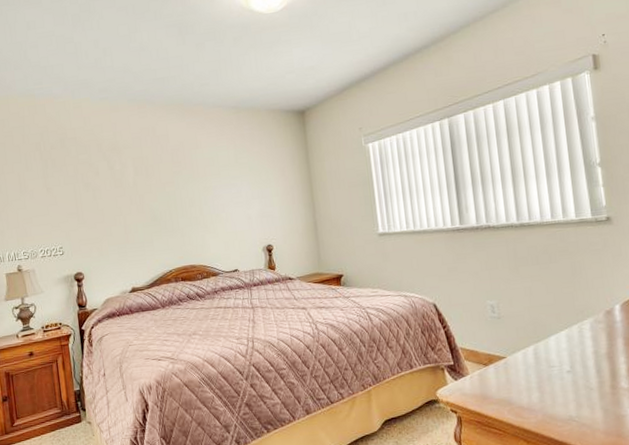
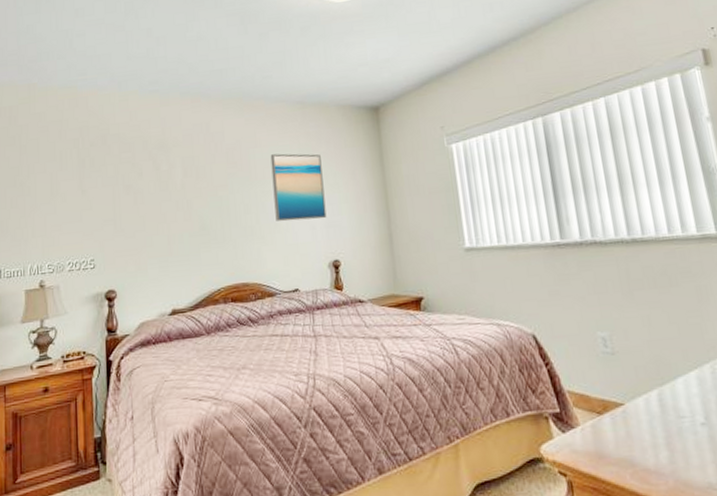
wall art: none [210,153,260,213] -> present [270,153,327,222]

